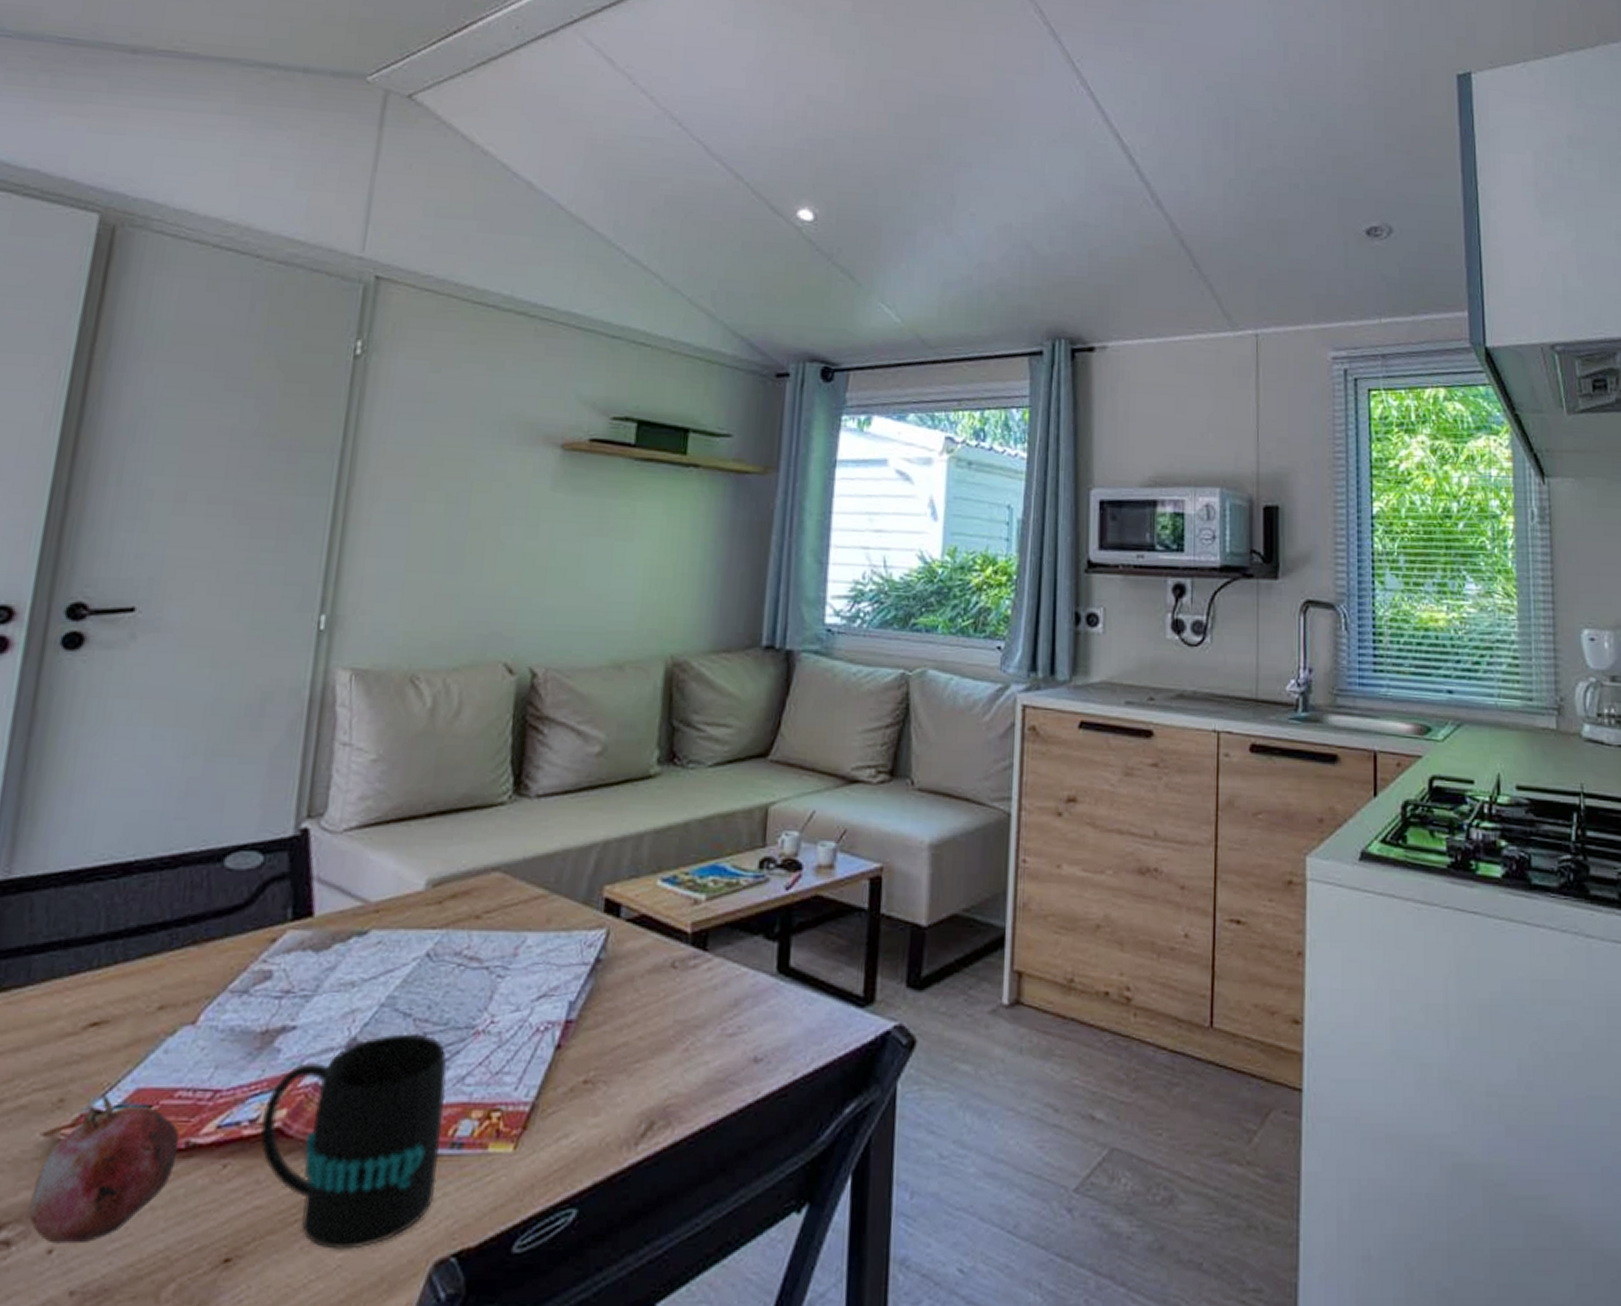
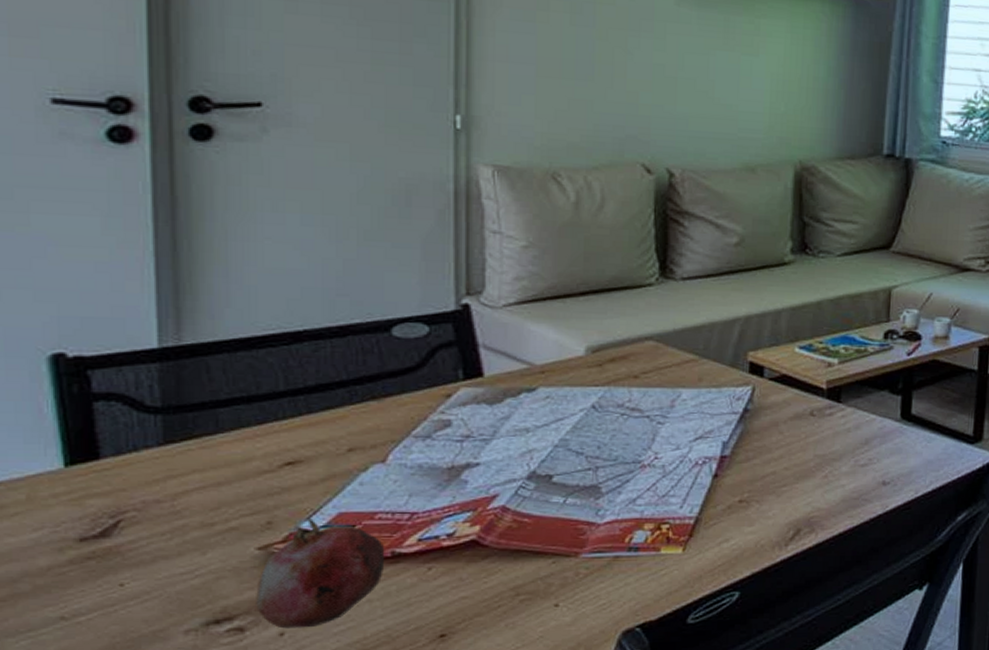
mug: present [259,1033,447,1249] -> none [458,467,621,625]

